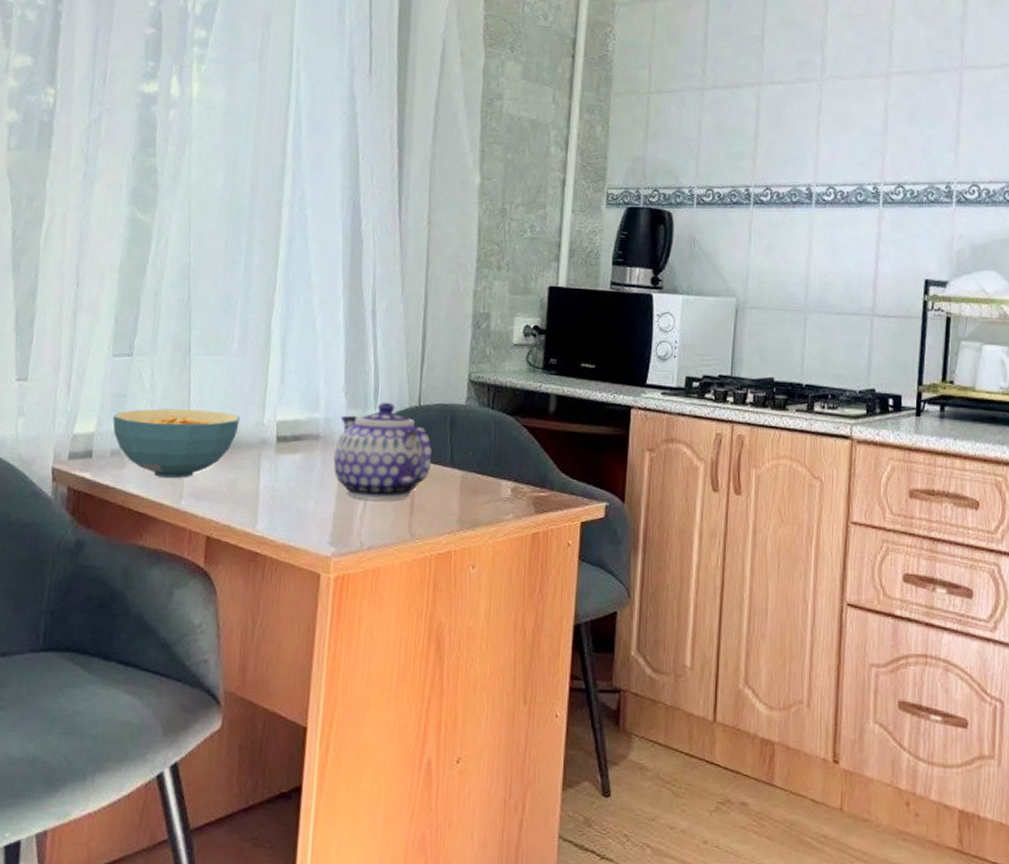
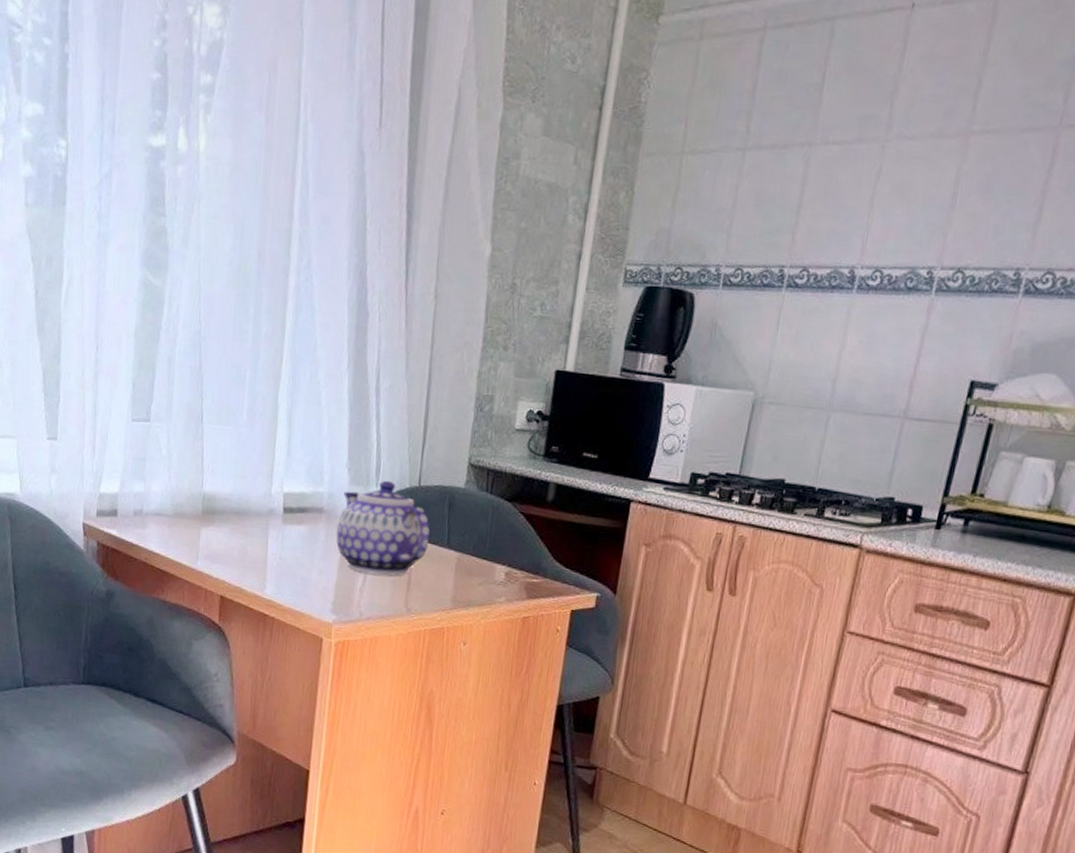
cereal bowl: present [112,408,240,479] -> none [134,473,249,541]

